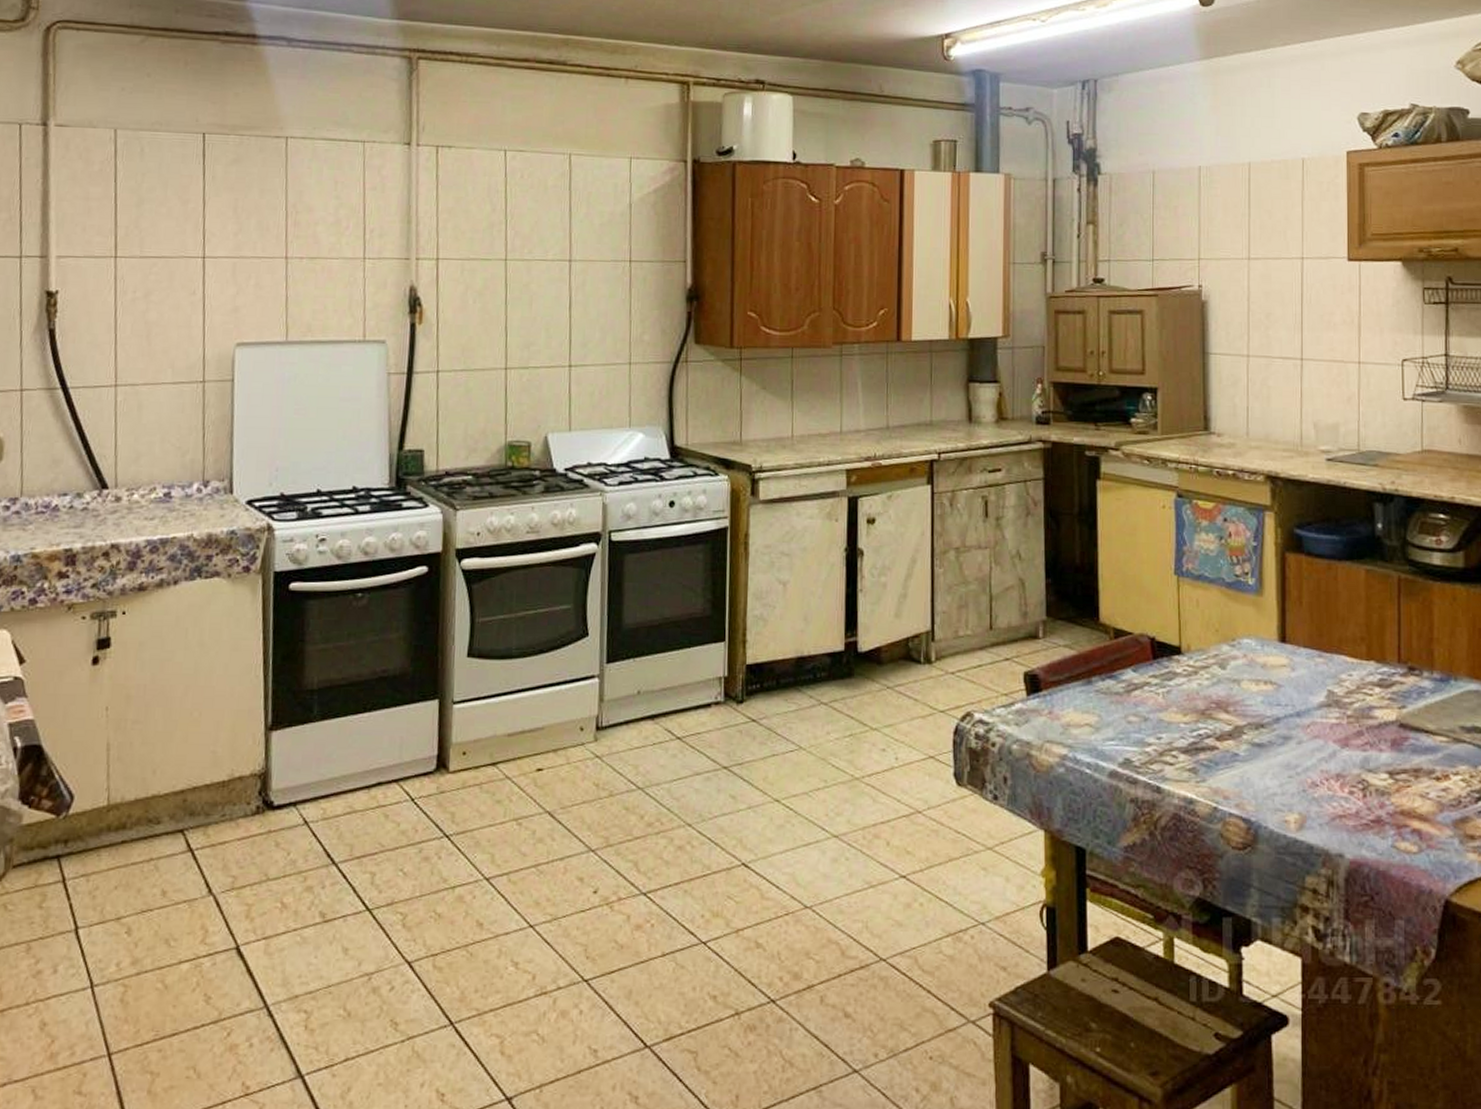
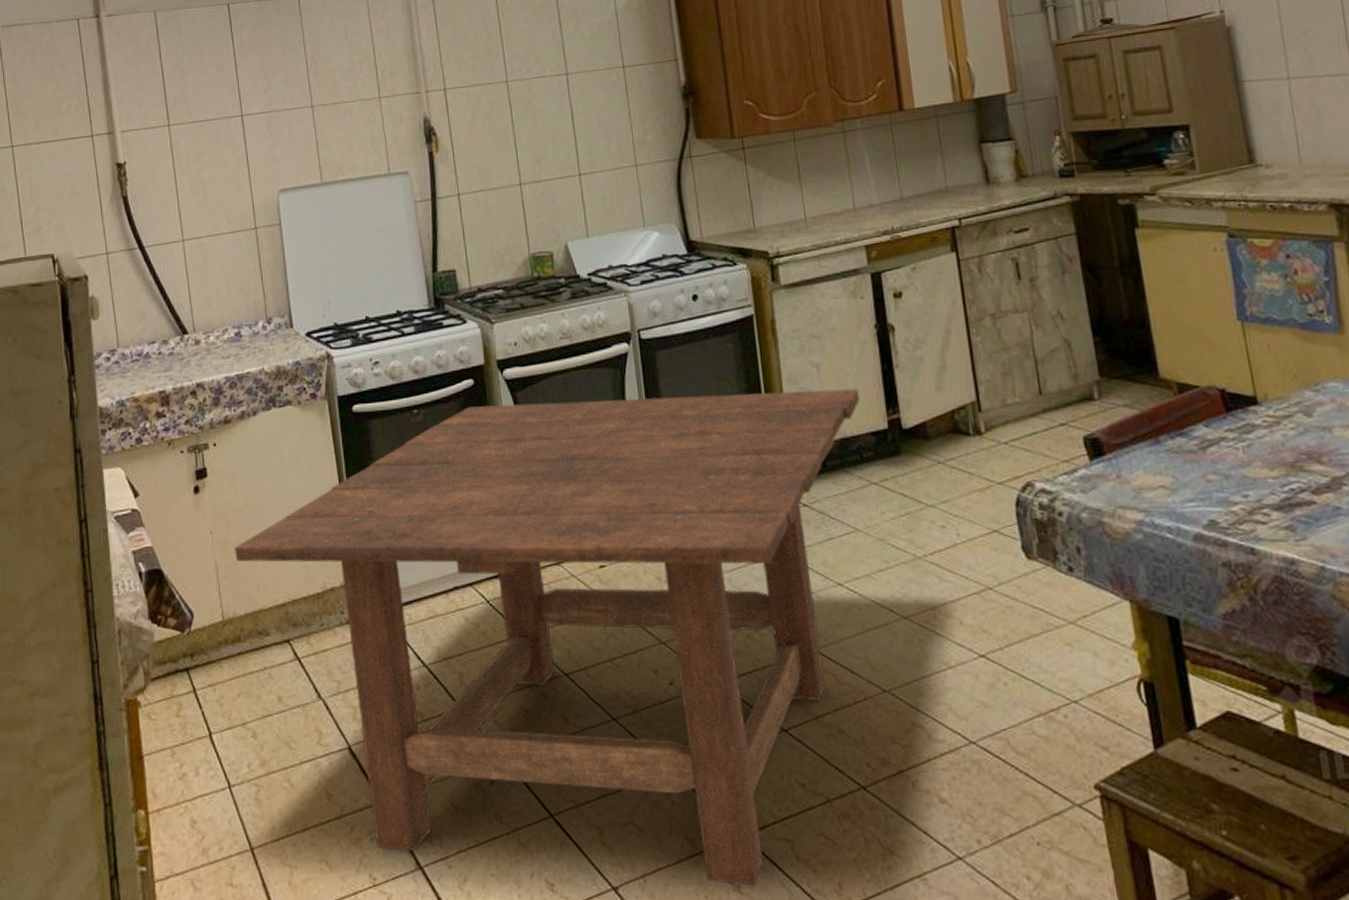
dining table: none [132,595,821,1097] -> present [235,388,860,886]

